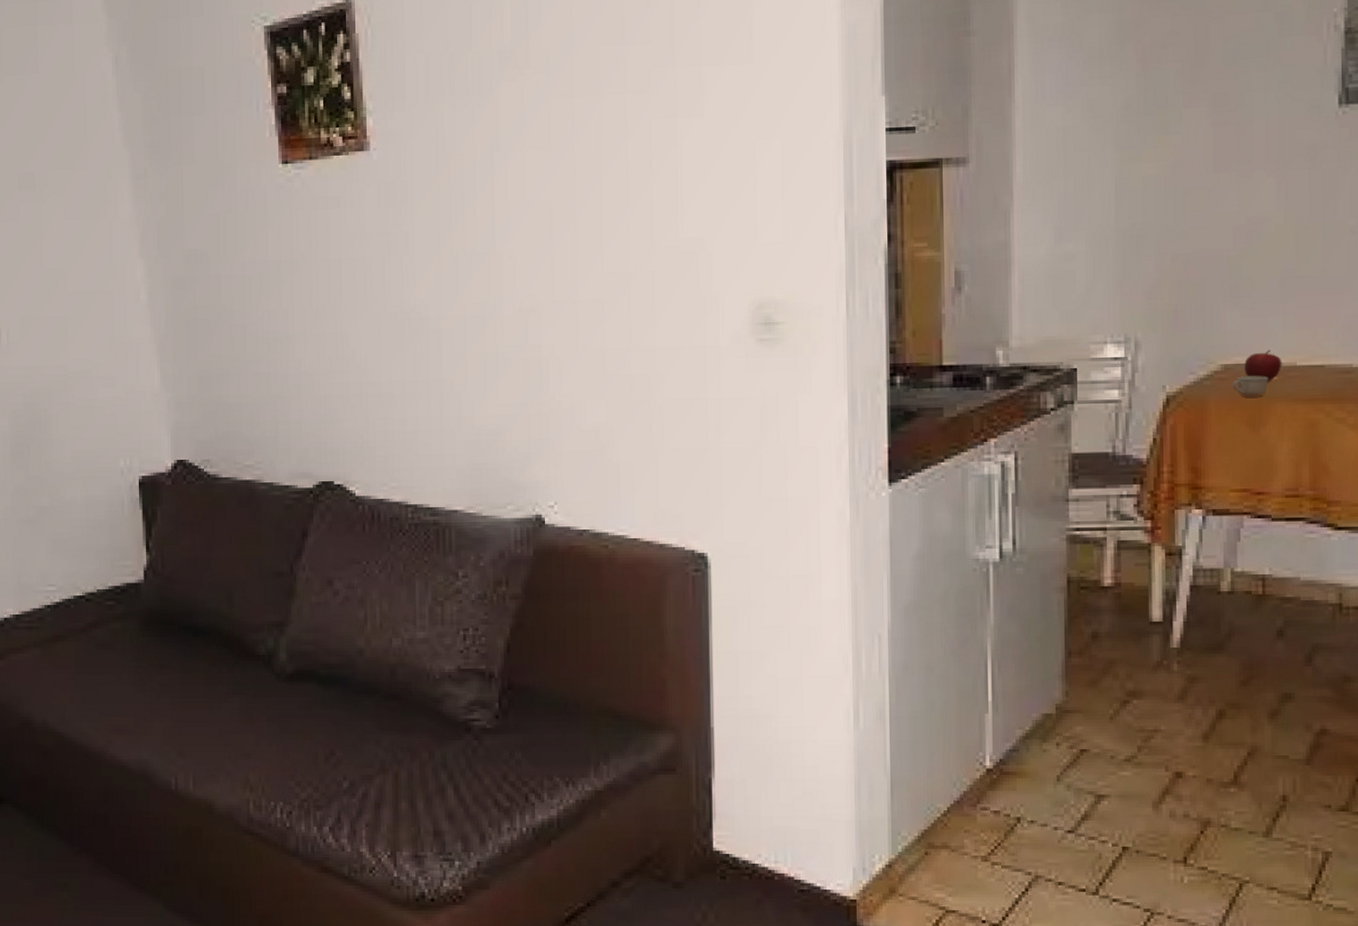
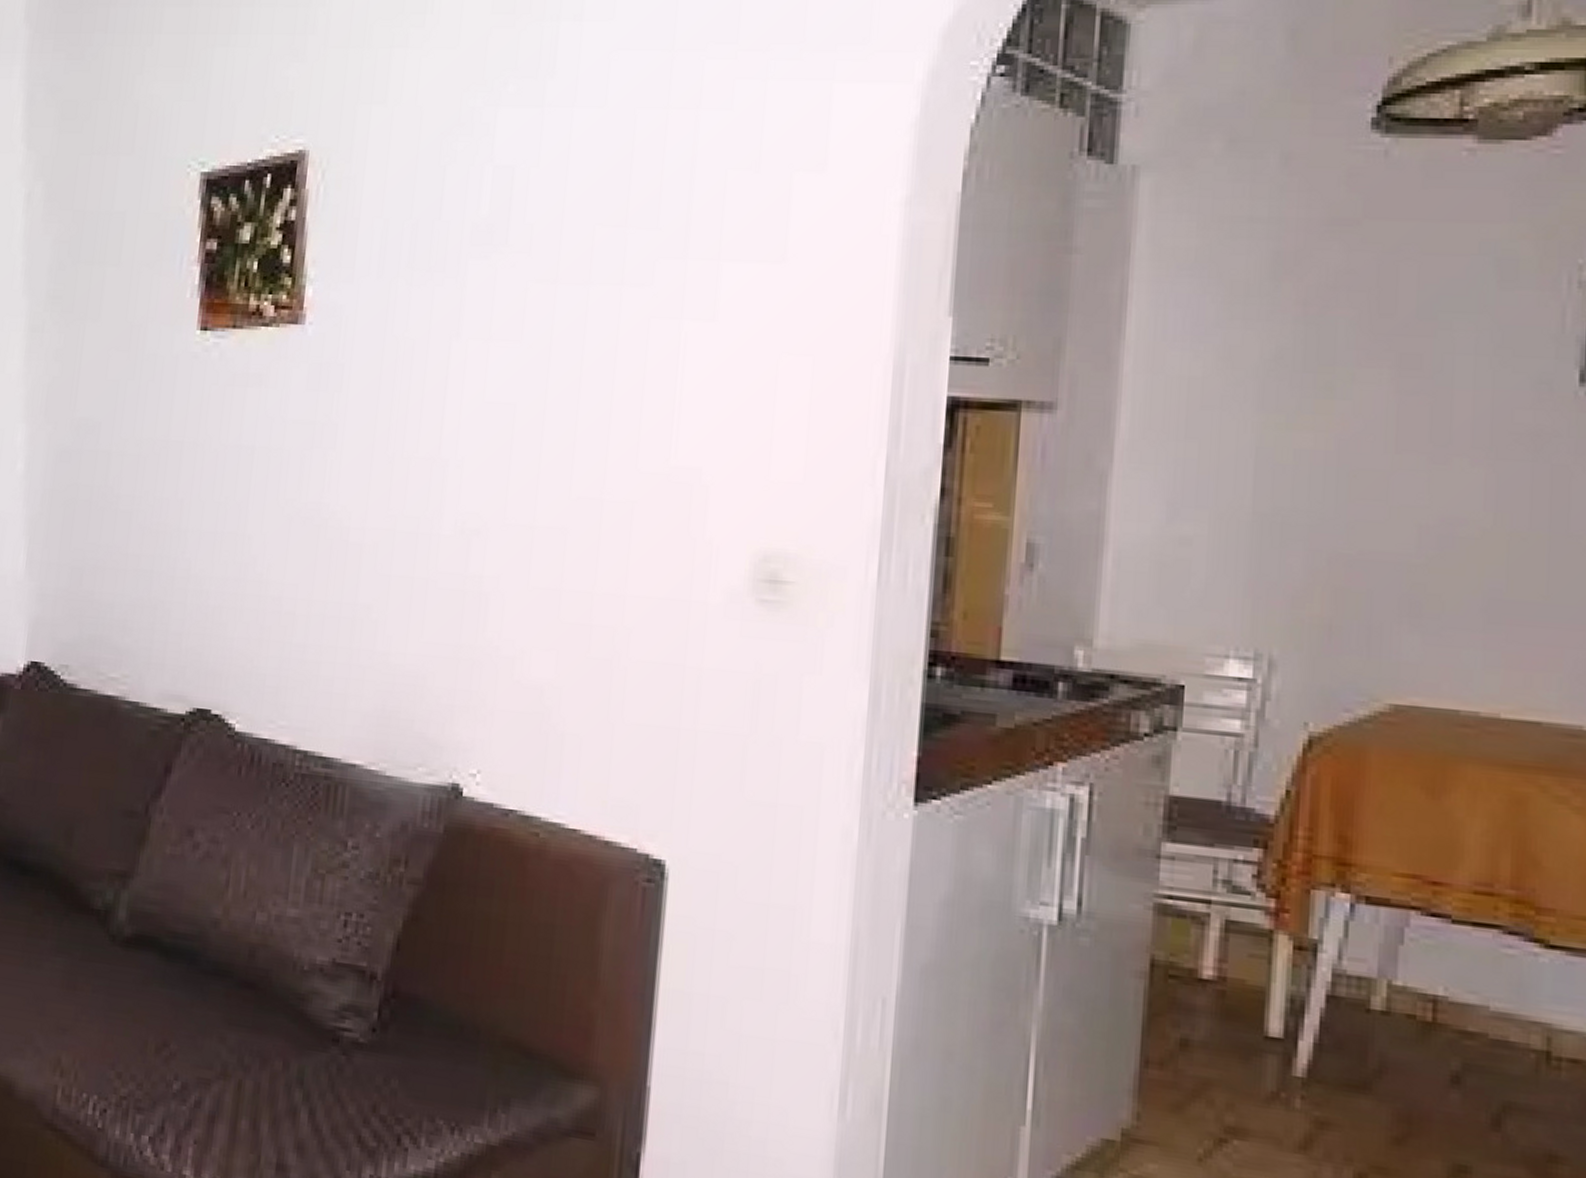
cup: present [1231,376,1268,397] -> none [1403,723,1457,754]
fruit: present [1244,349,1282,382] -> none [1423,692,1479,735]

